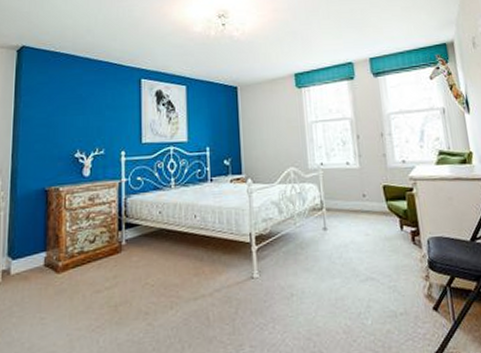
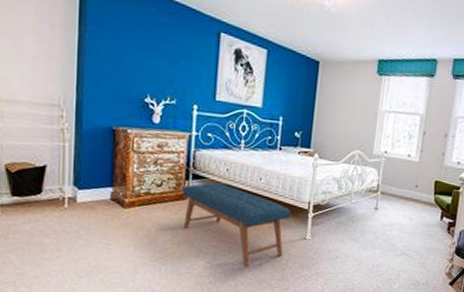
bench: none [116,229,233,324] -> present [182,183,291,267]

